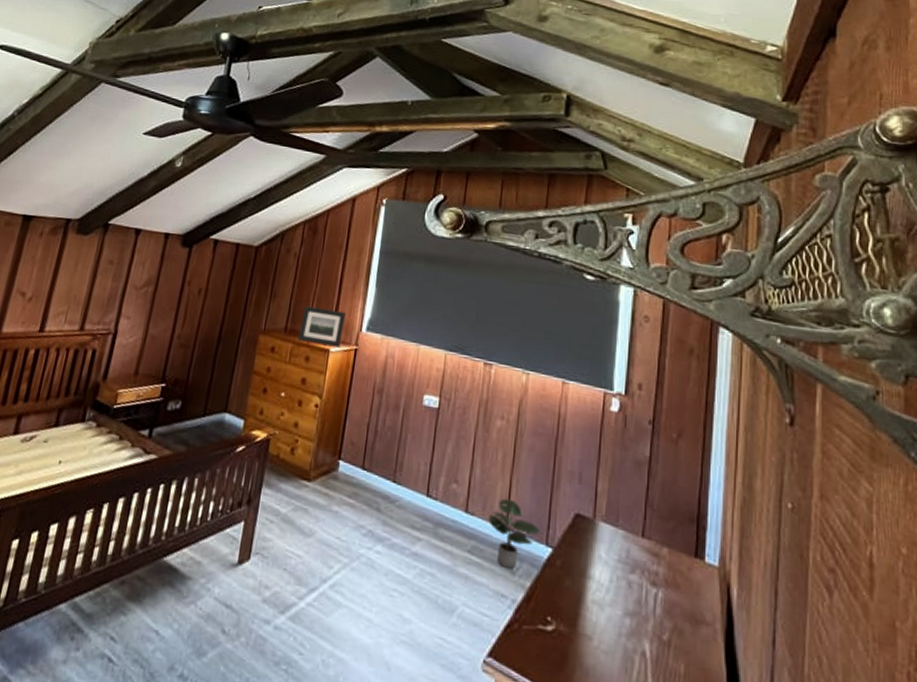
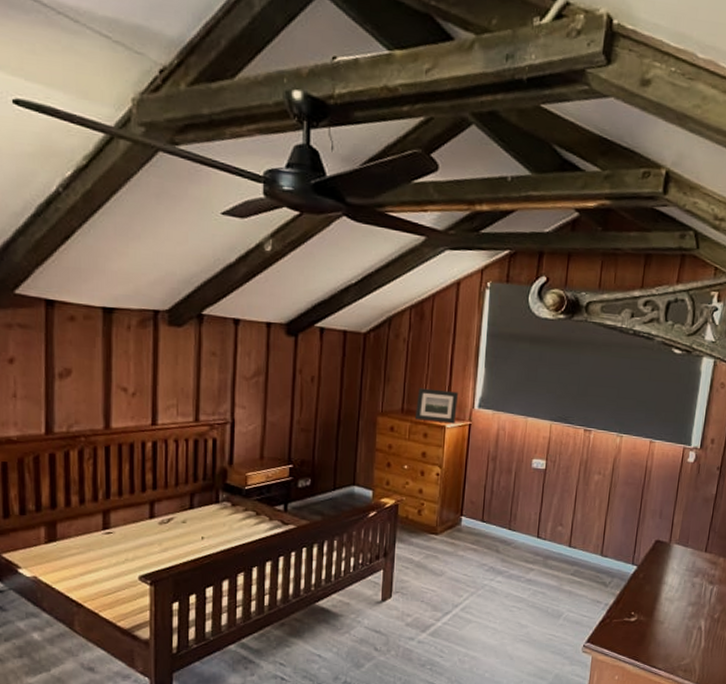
potted plant: present [488,498,540,569] -> none [587,534,628,583]

